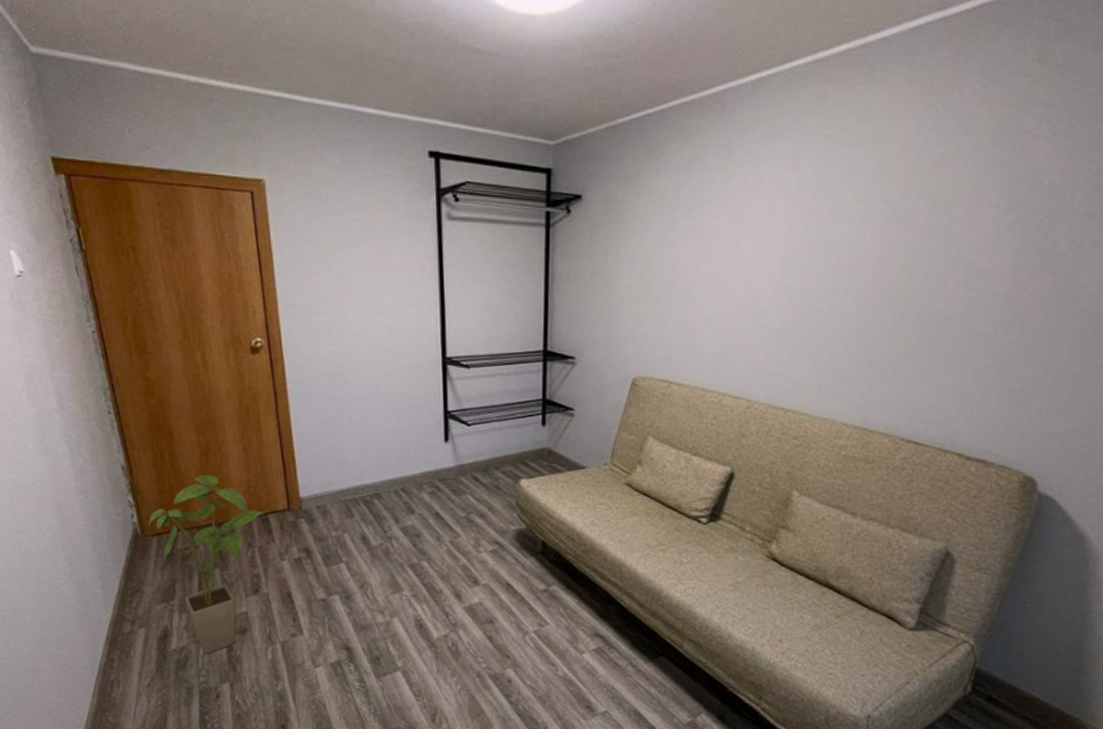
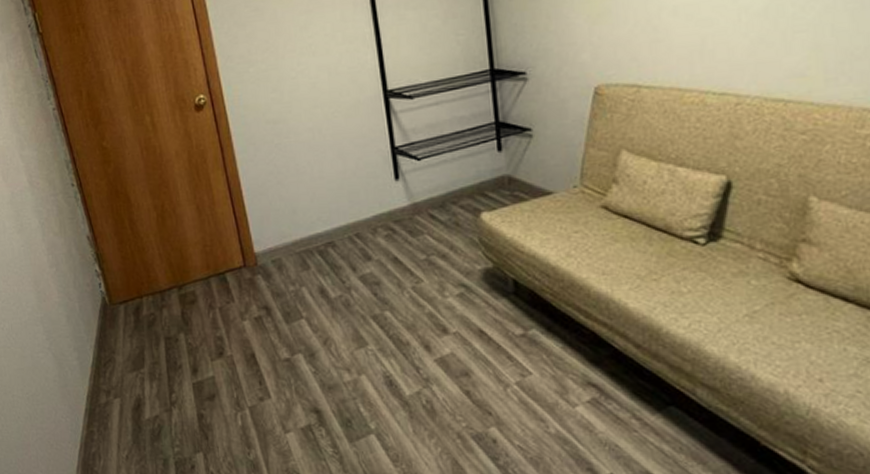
house plant: present [148,474,265,655] -> none [114,237,222,424]

